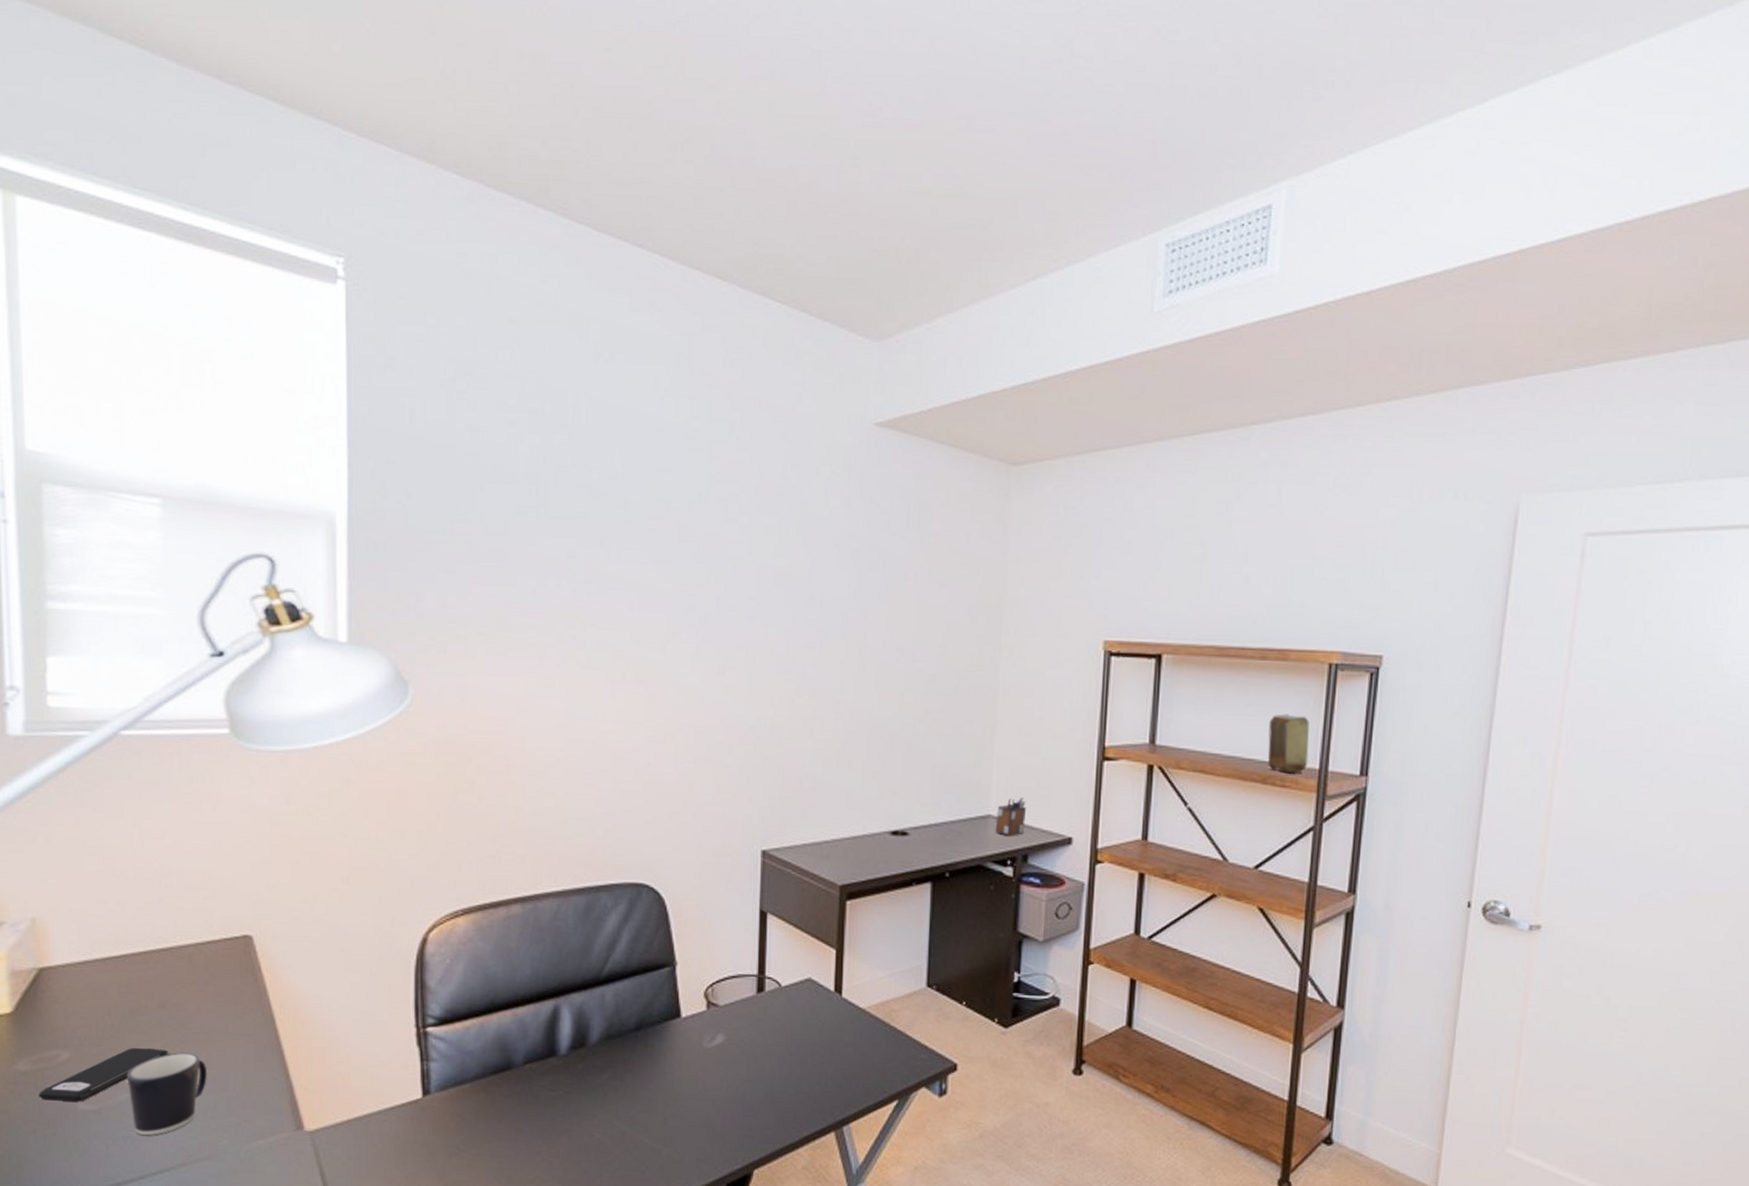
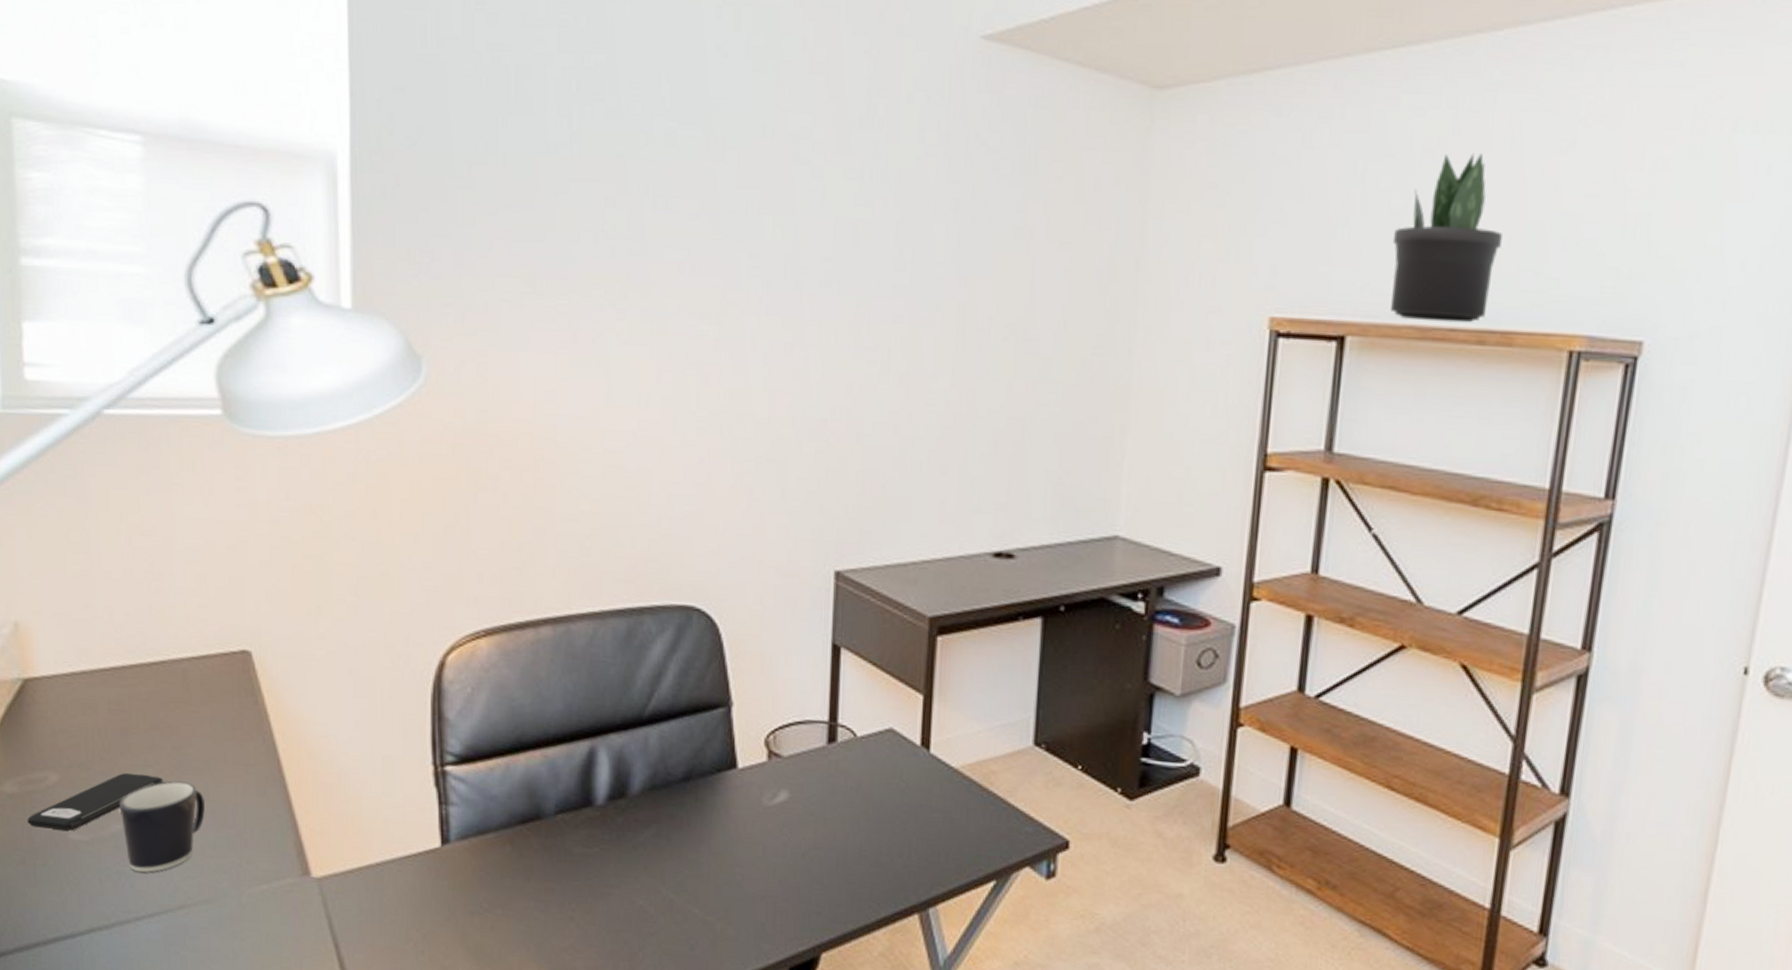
desk organizer: present [995,797,1027,836] -> none [1123,515,1164,564]
planter: none [1195,515,1277,643] -> present [1391,153,1503,323]
decorative box: present [1268,714,1310,774] -> none [1481,416,1540,494]

